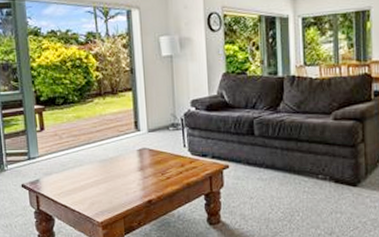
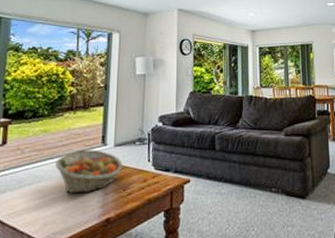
fruit basket: none [93,134,159,177] -> present [55,149,123,194]

